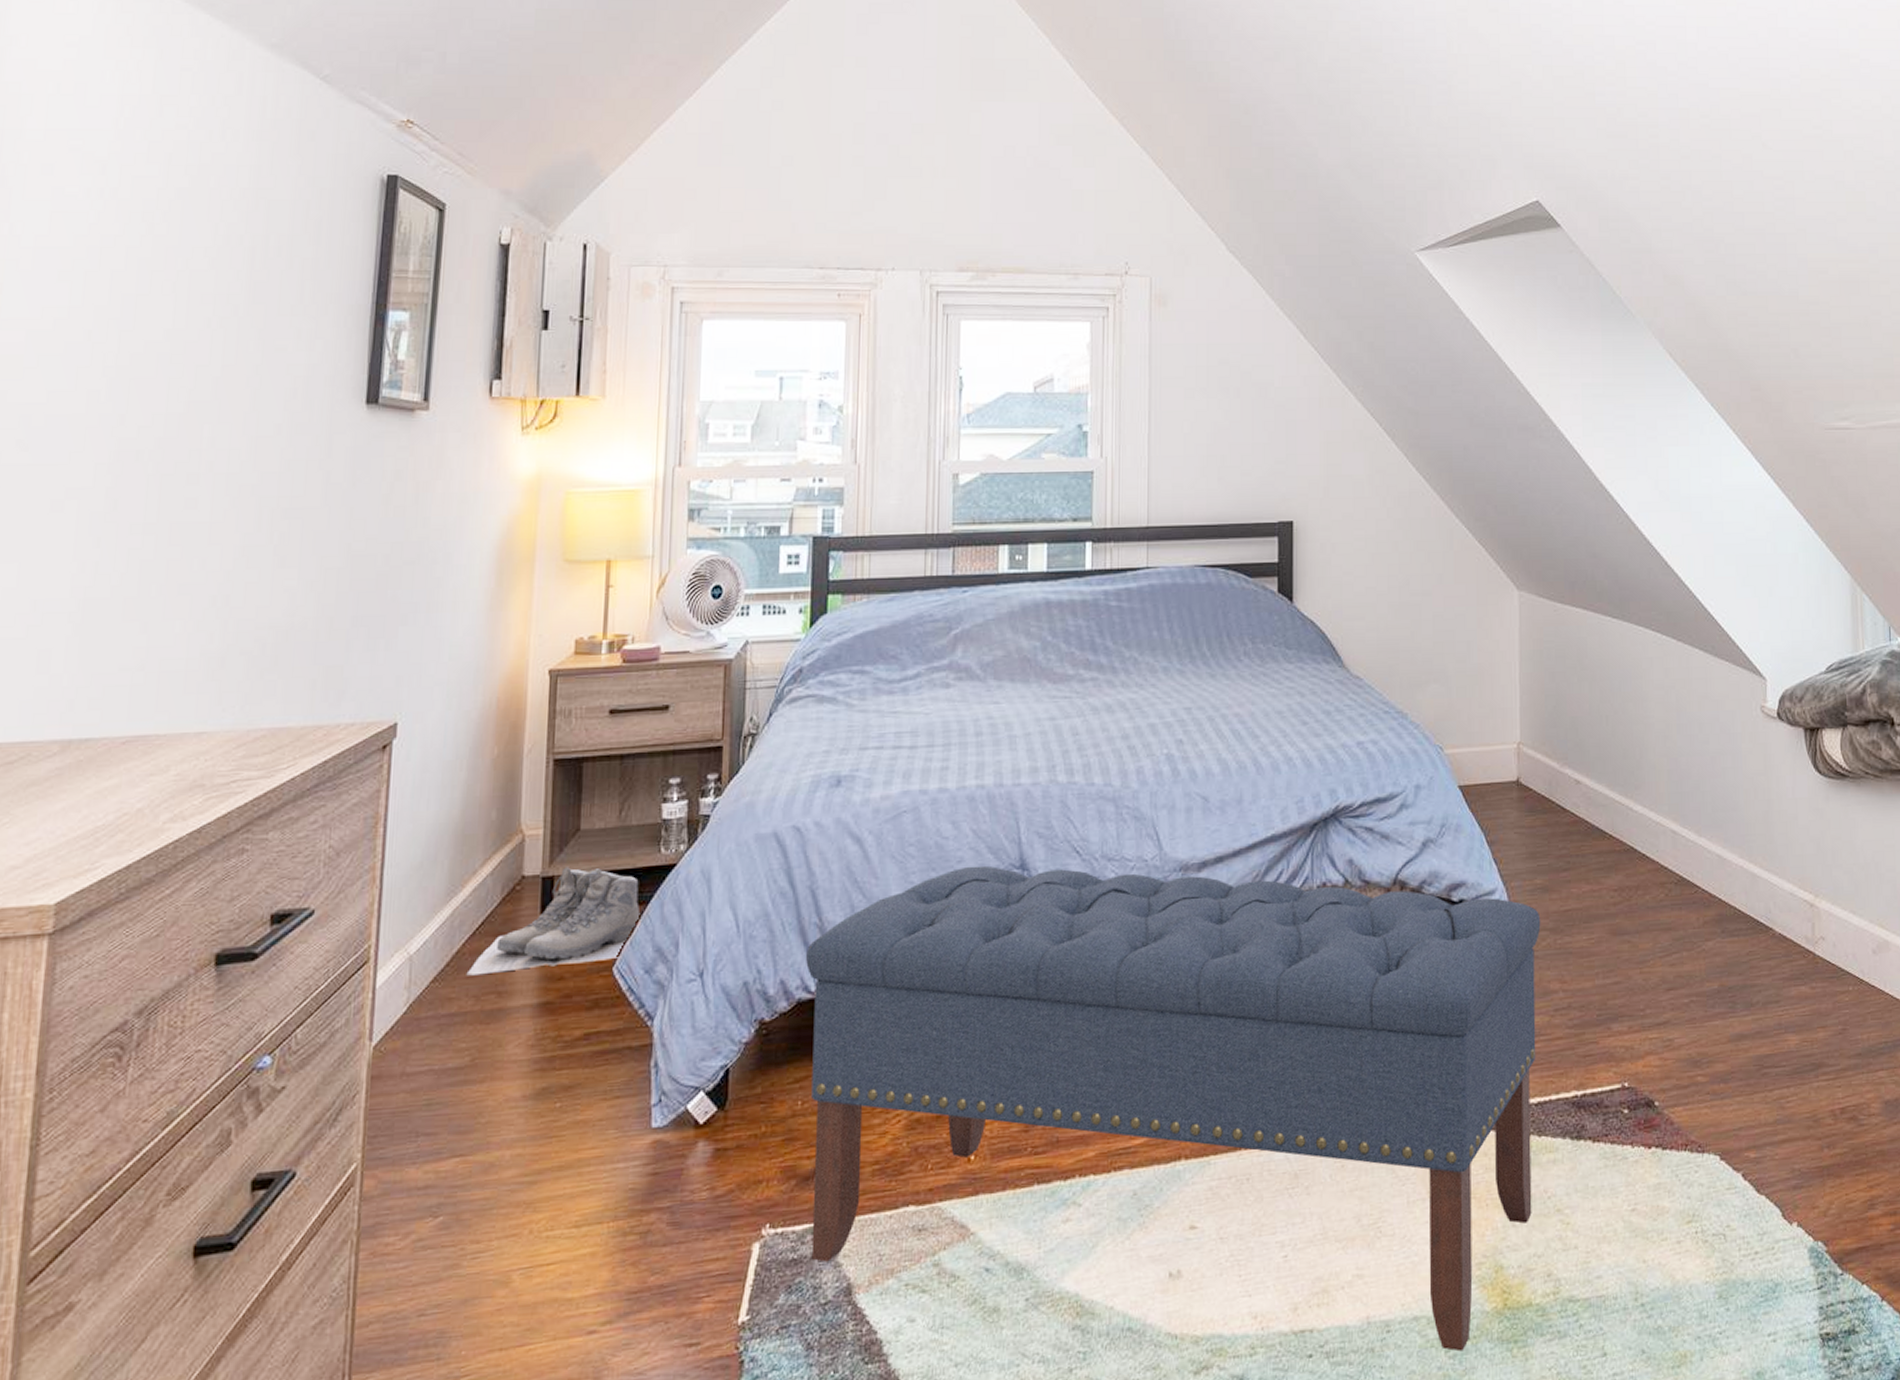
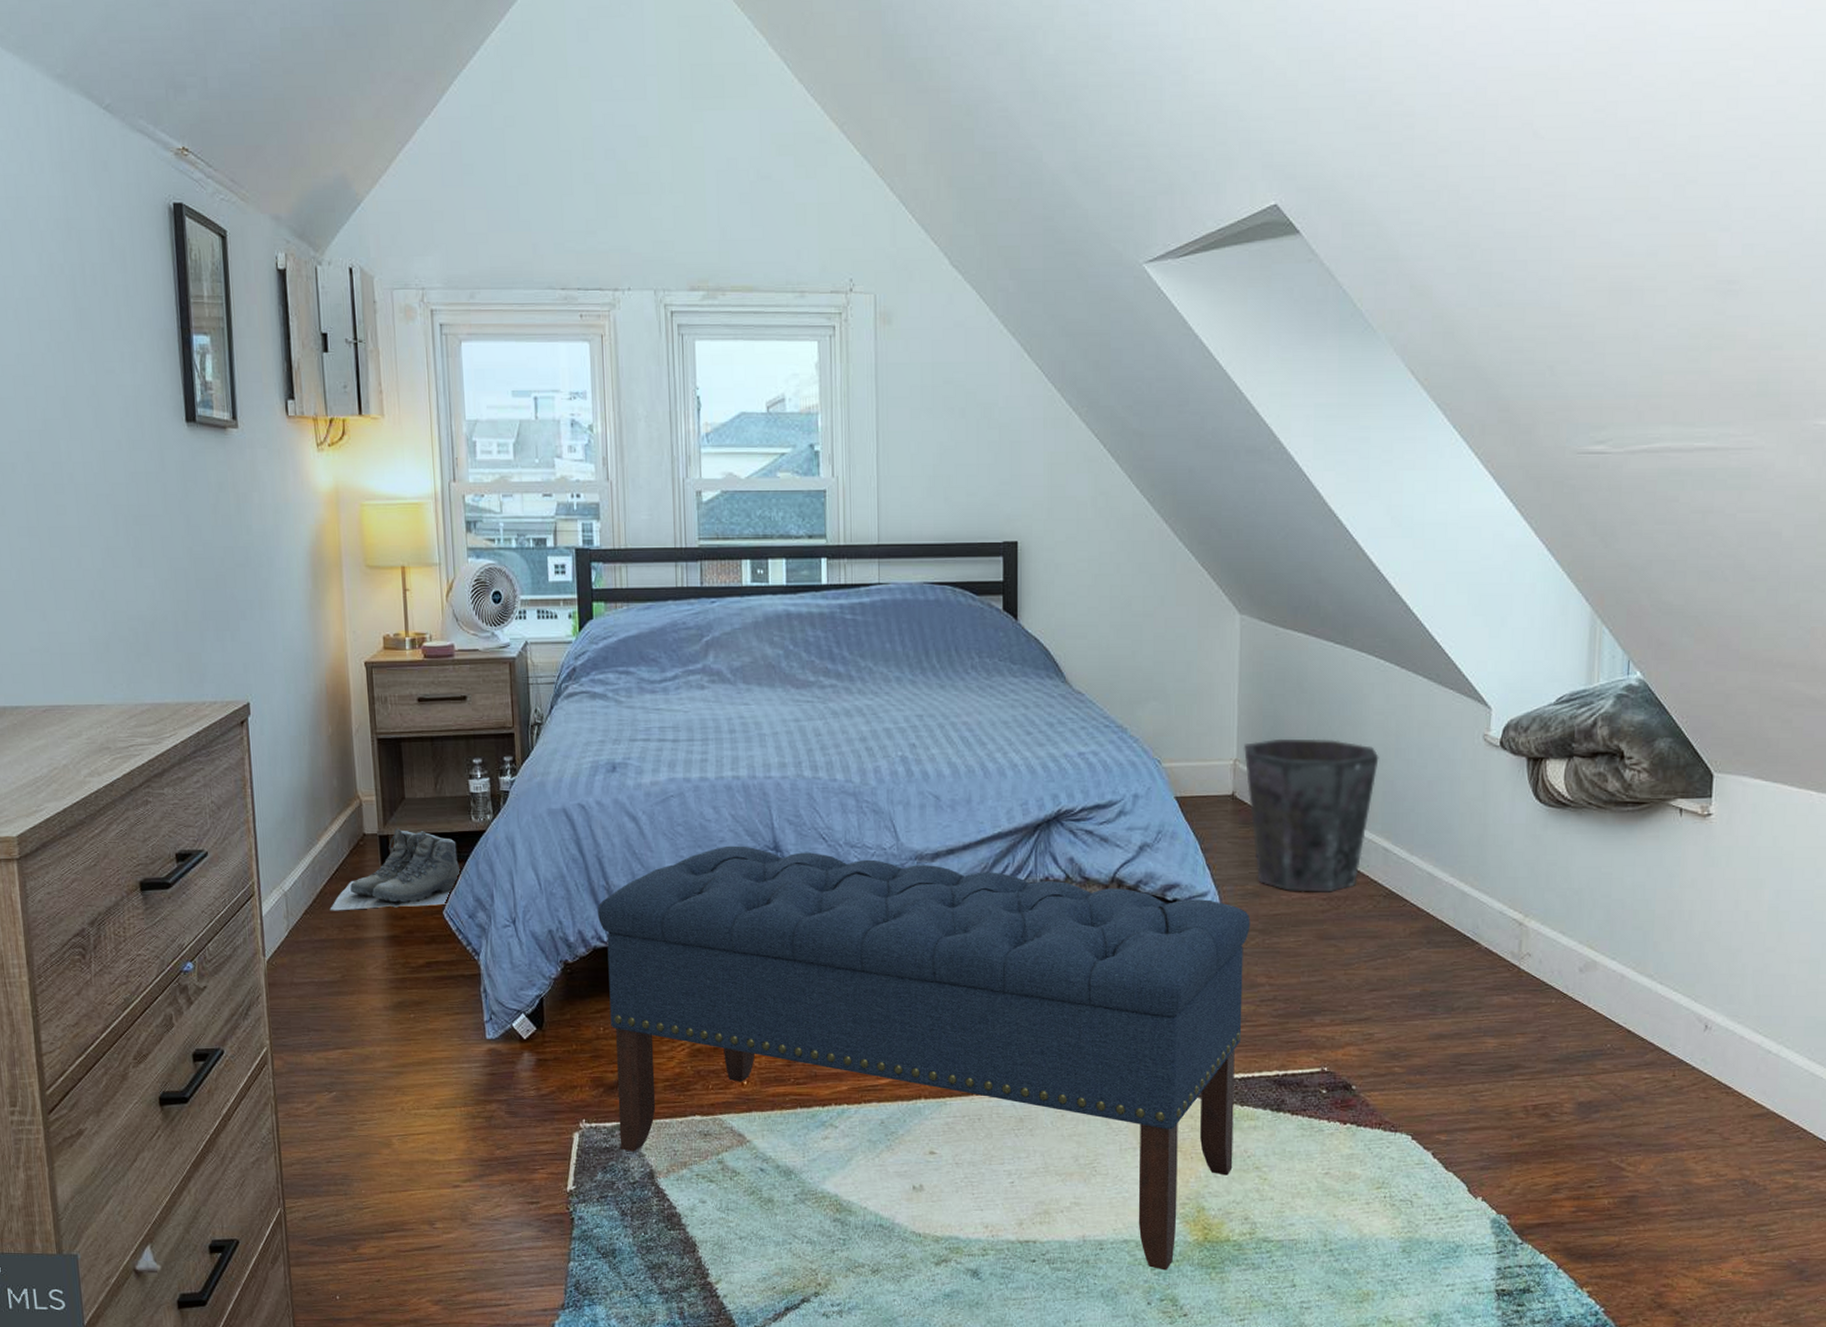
waste bin: none [1526,717,1662,884] -> present [1243,738,1379,892]

